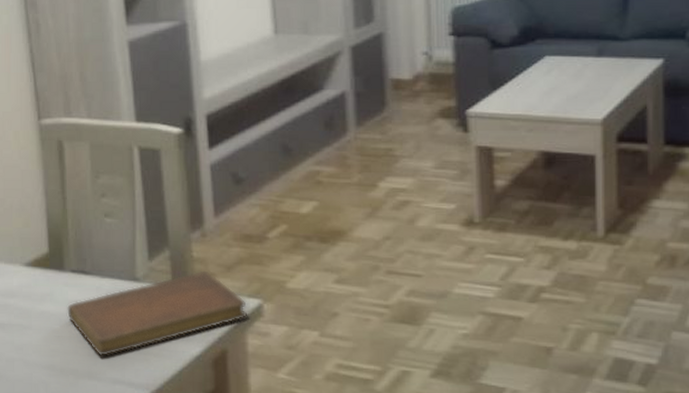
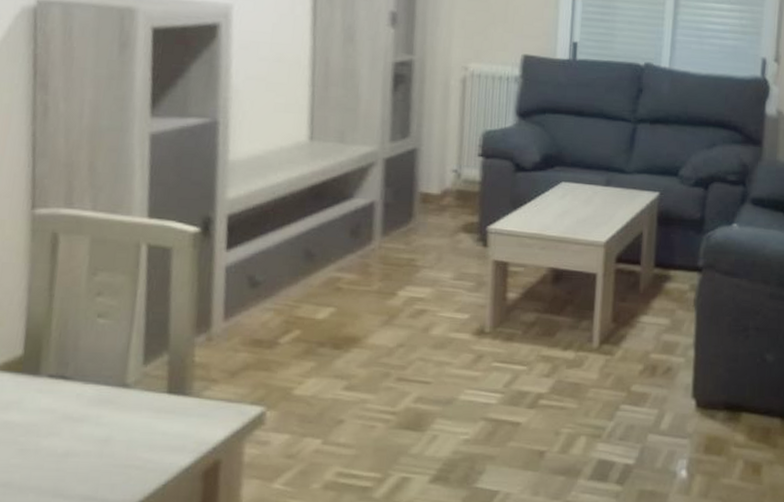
notebook: present [67,270,248,356] -> none [36,376,248,471]

